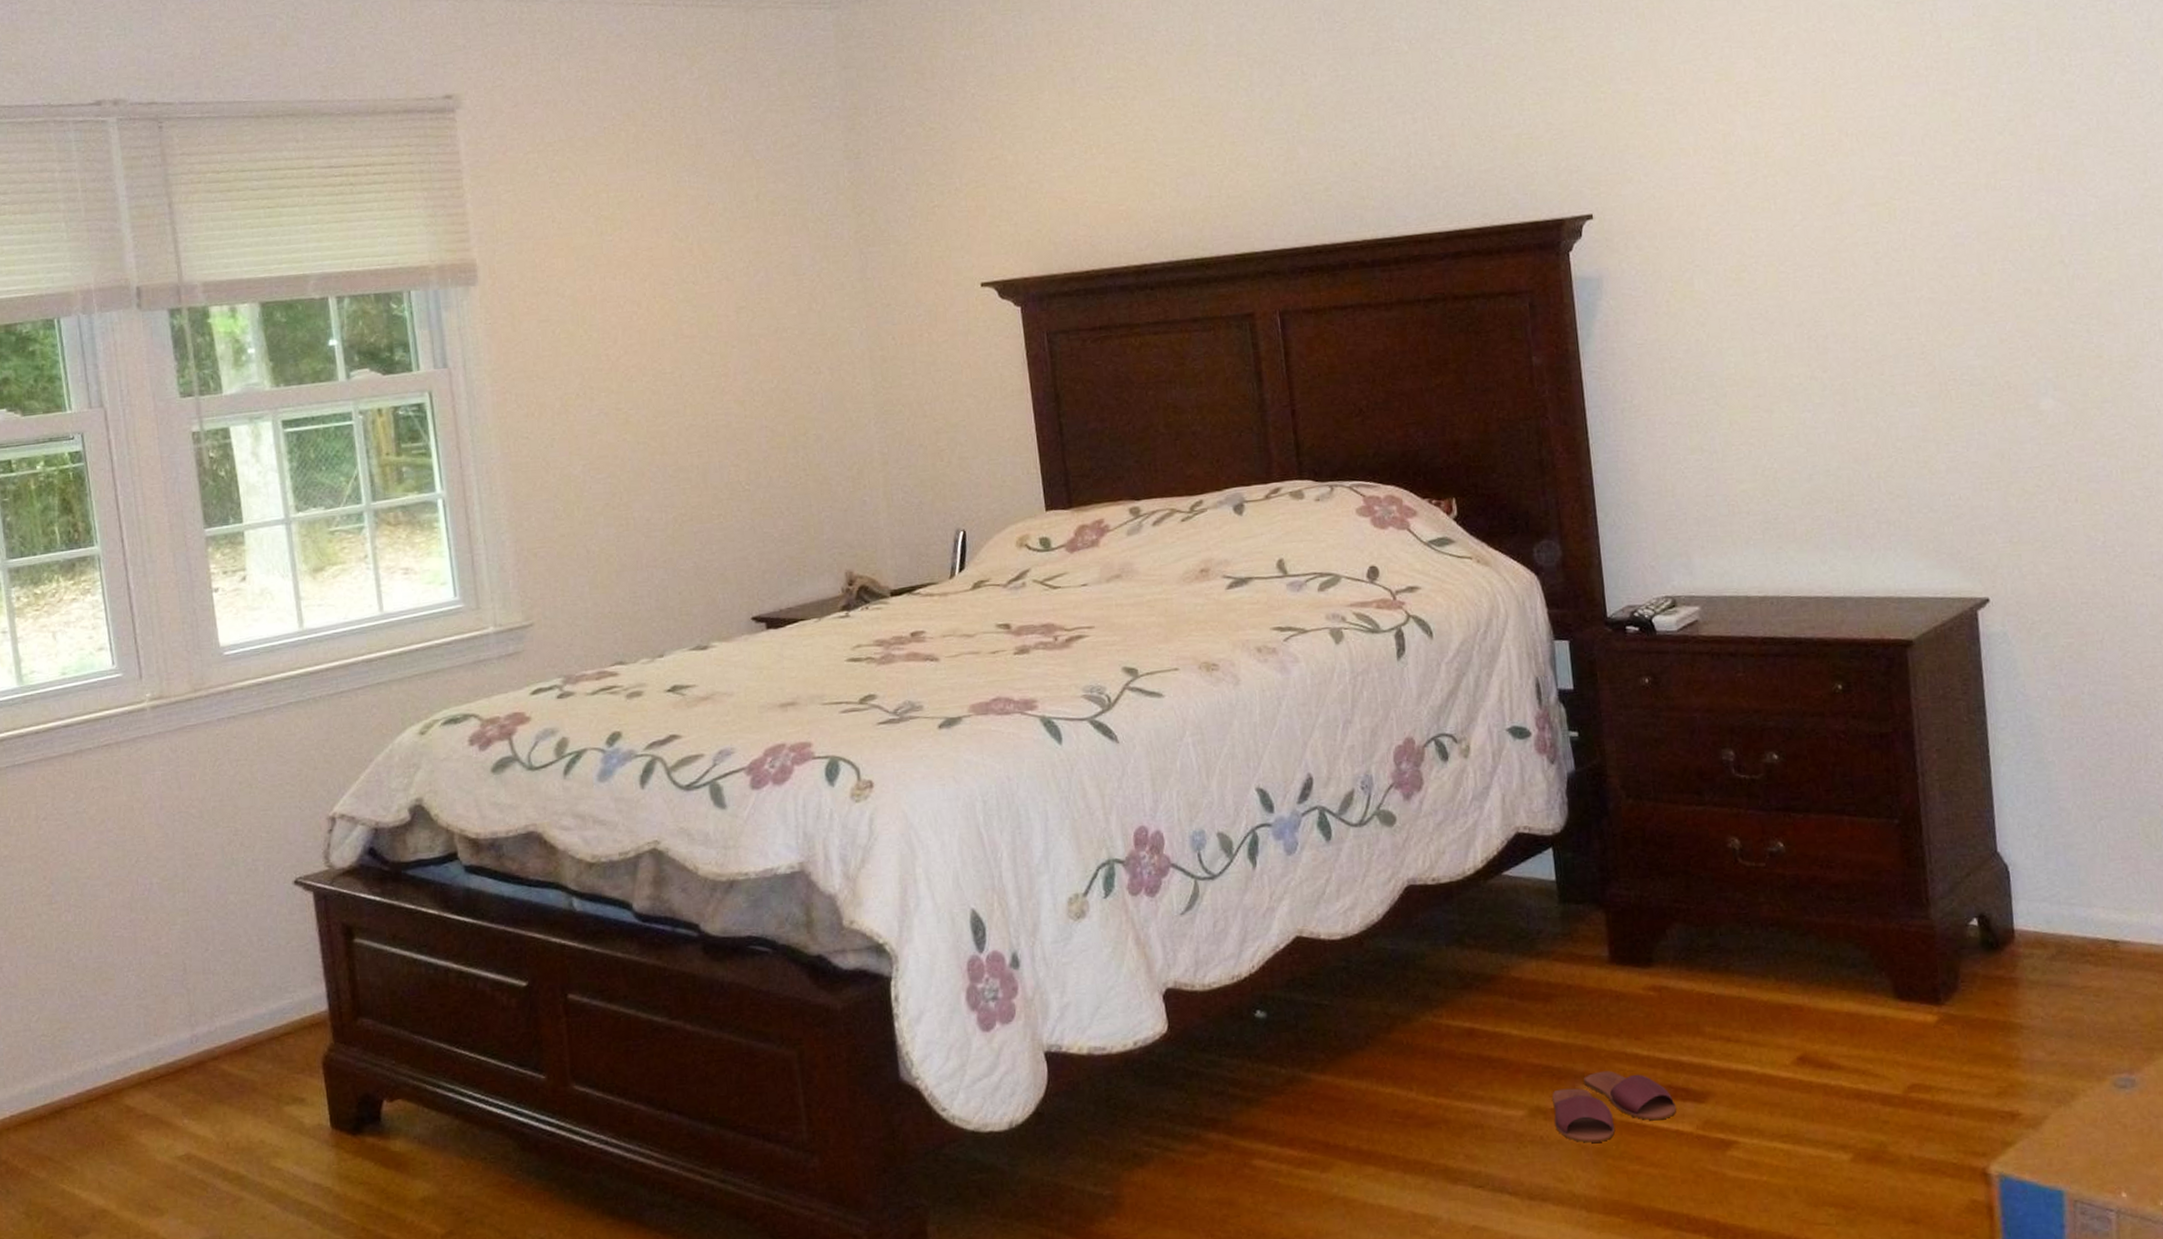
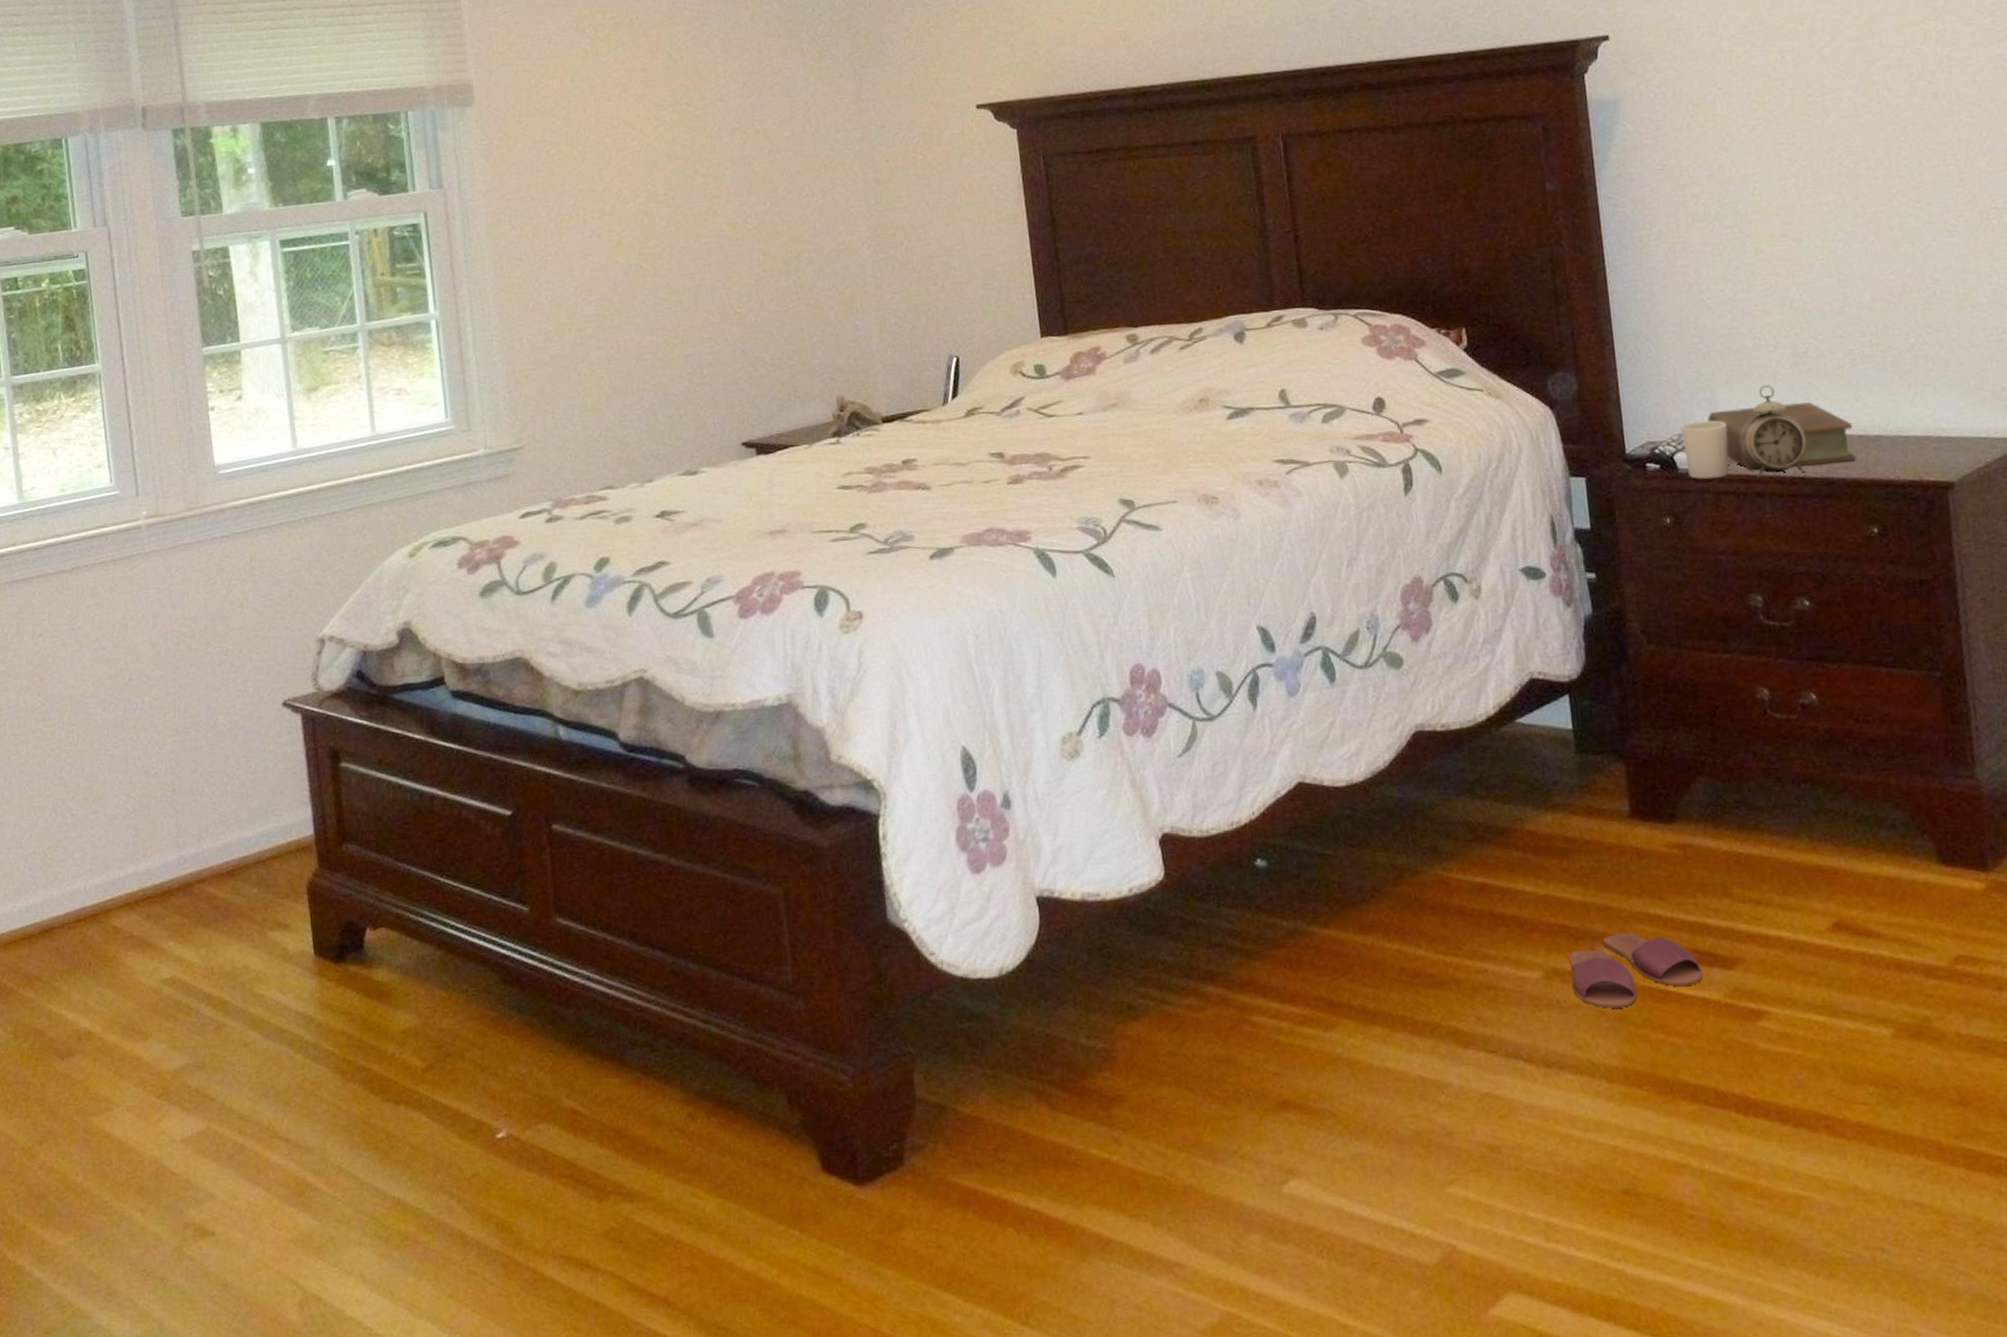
mug: none [1659,584,1704,641] -> present [1680,420,1729,480]
book: none [1684,566,1822,633] -> present [1708,402,1856,471]
alarm clock: none [1714,550,1777,640] -> present [1740,385,1807,479]

